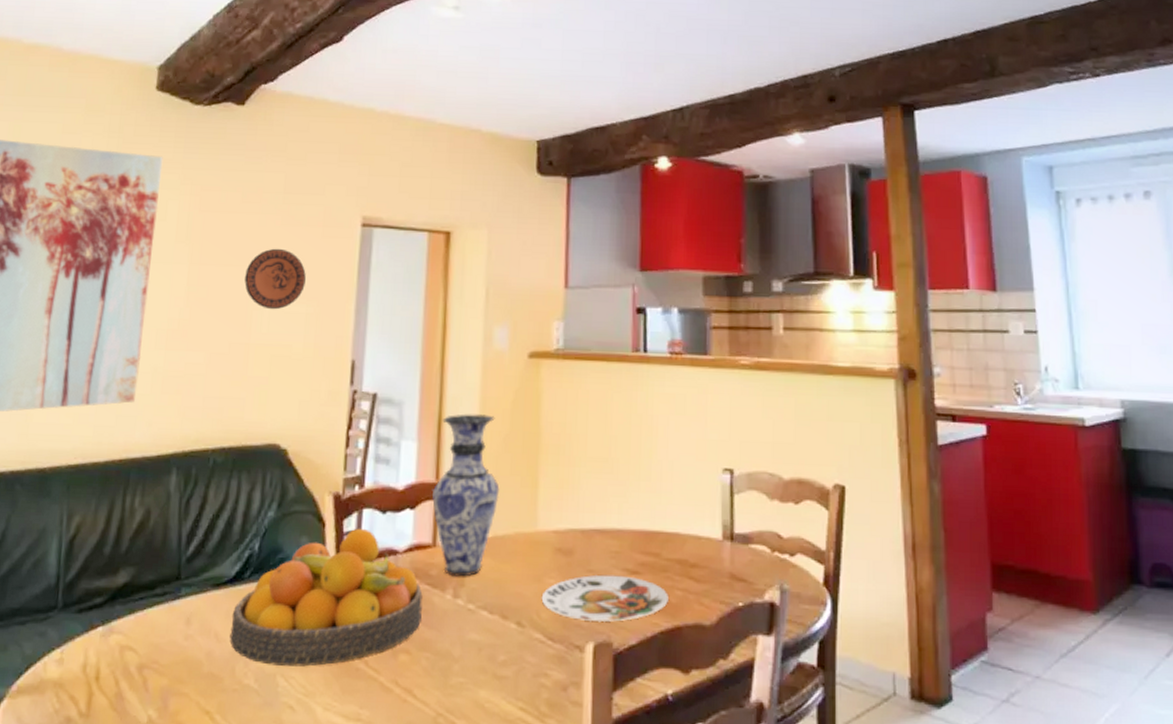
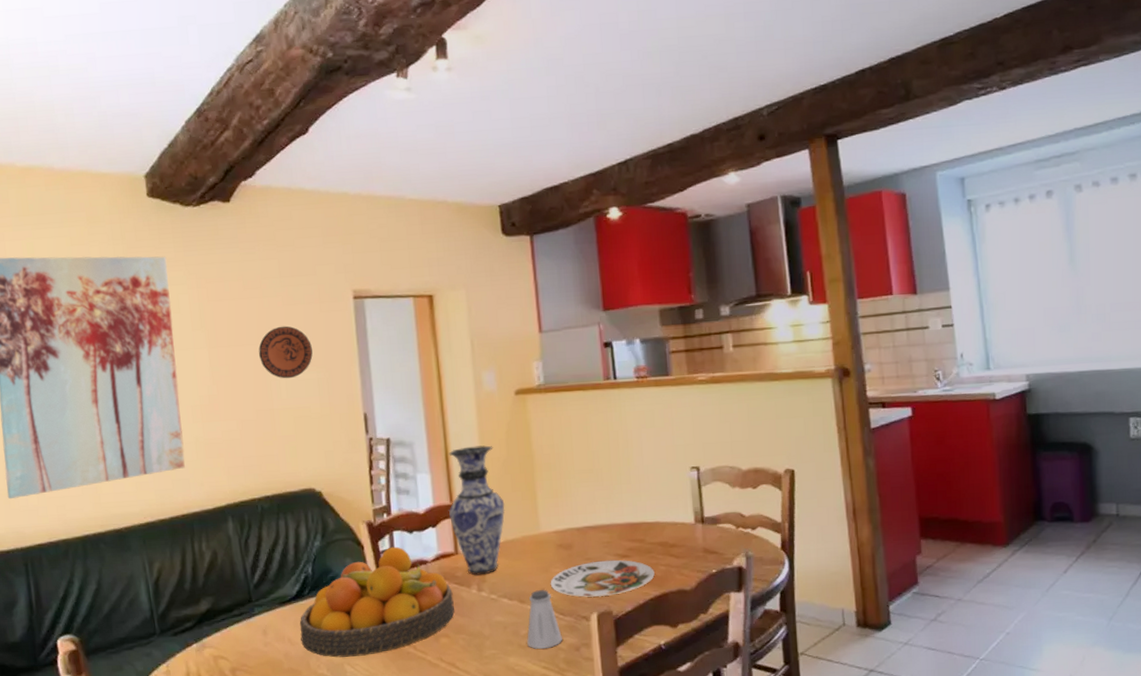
saltshaker: none [504,604,548,684] -> present [527,590,562,650]

